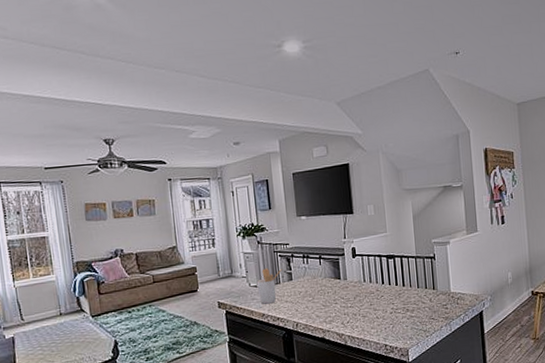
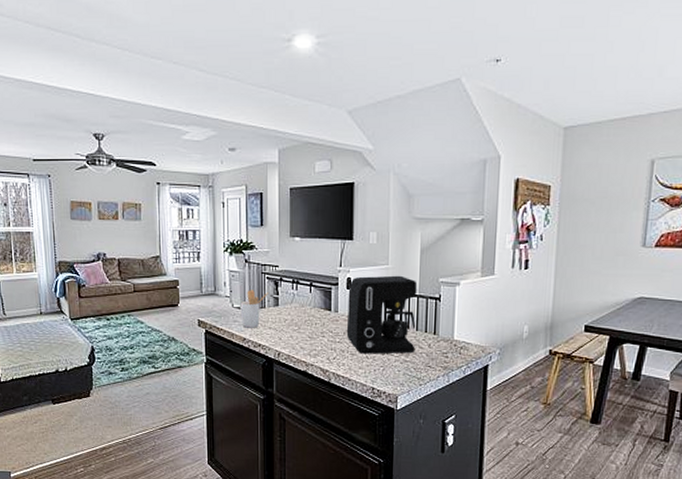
coffee maker: none [354,240,419,315] -> present [346,275,418,354]

